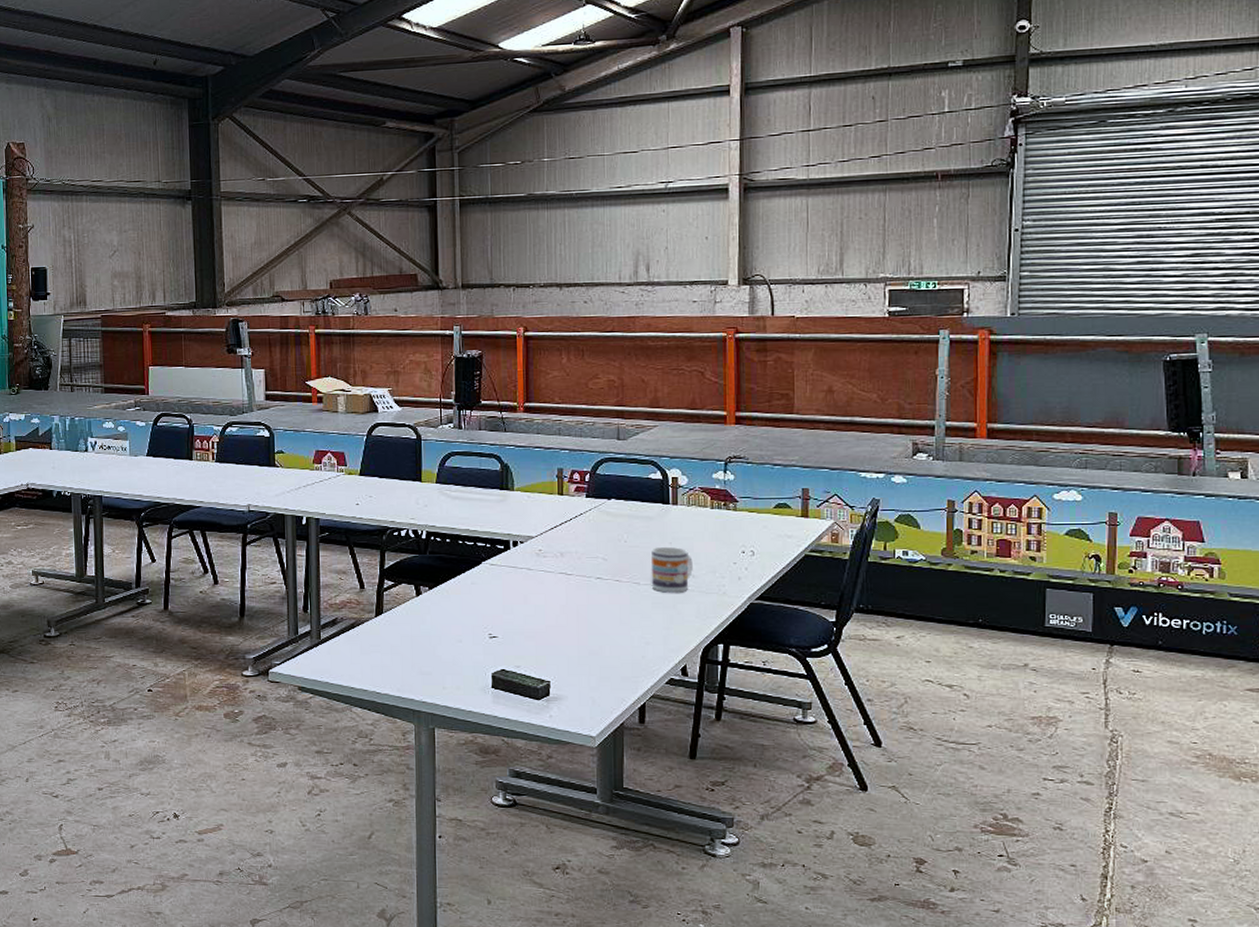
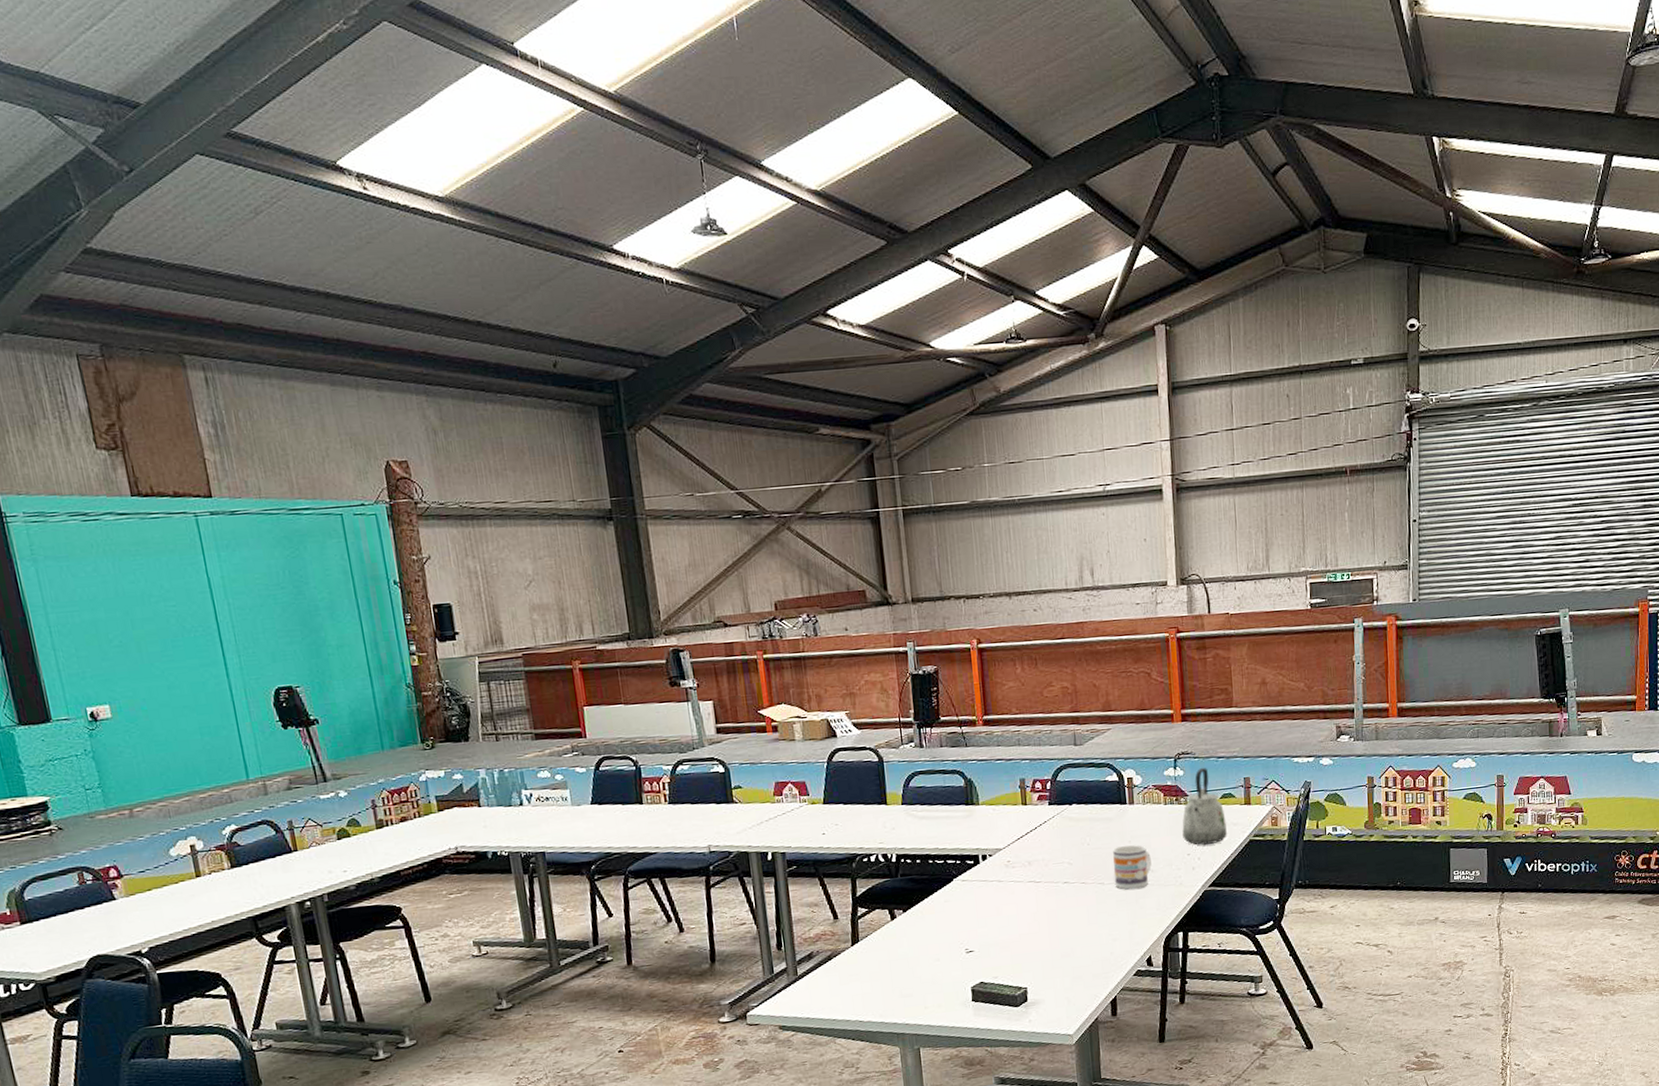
kettle: none [729,473,781,555] -> present [1182,767,1228,845]

